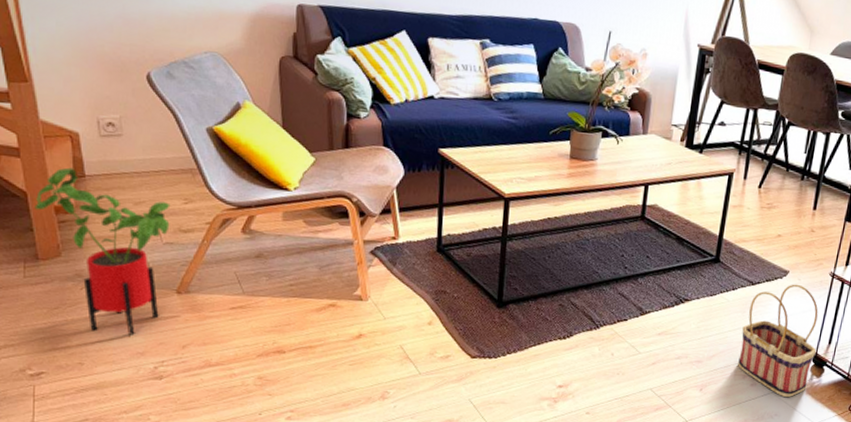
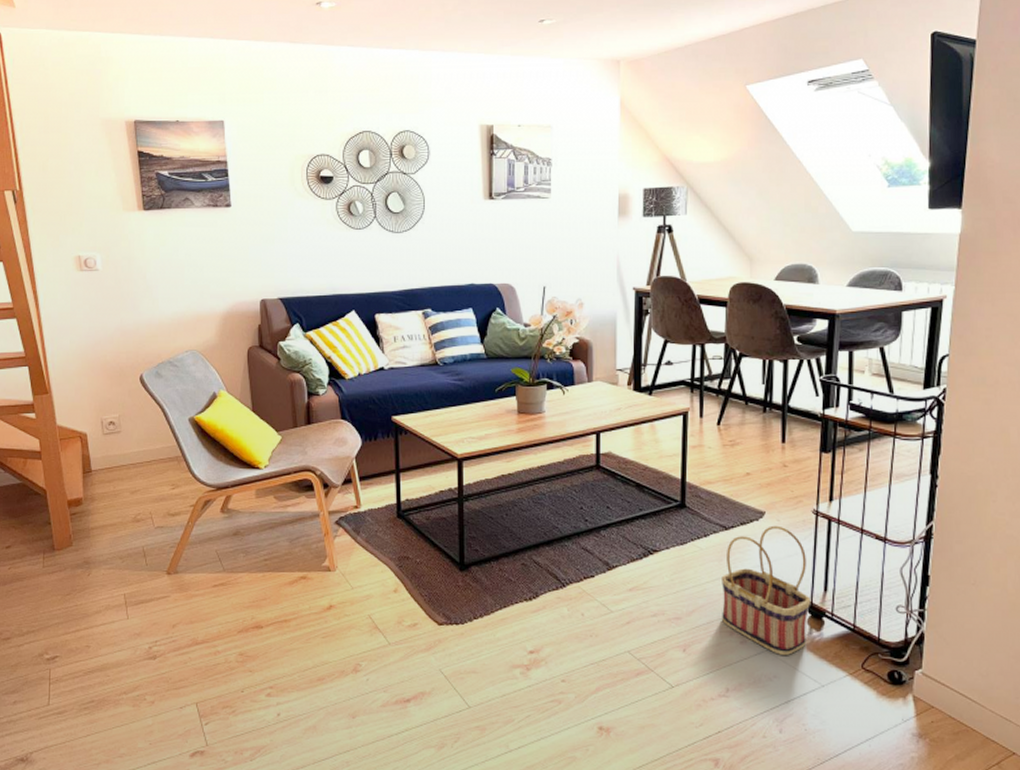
house plant: present [34,167,171,335] -> none [52,465,161,617]

